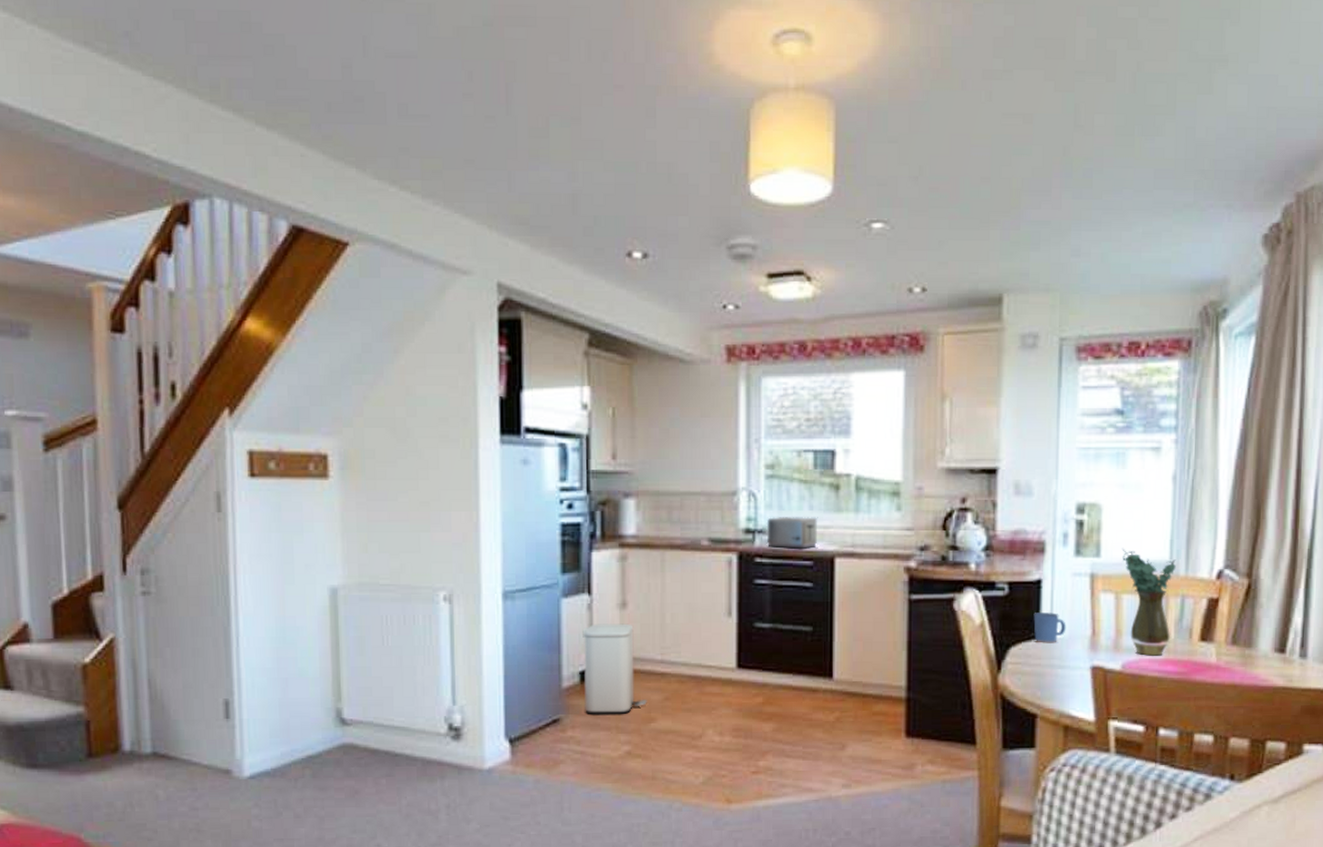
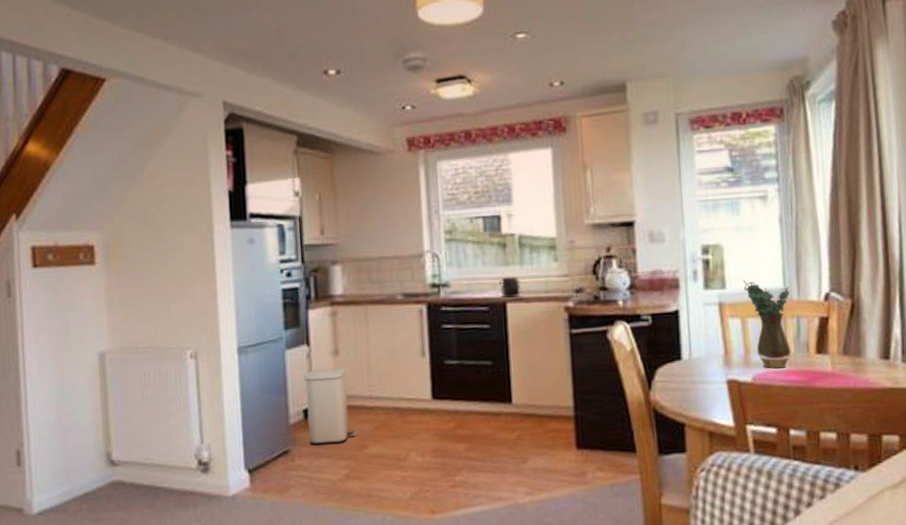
toaster: present [766,517,817,550] -> none [448,271,491,299]
jar: none [827,526,854,552] -> present [499,276,521,298]
mug: present [1033,612,1066,643] -> none [674,337,703,364]

